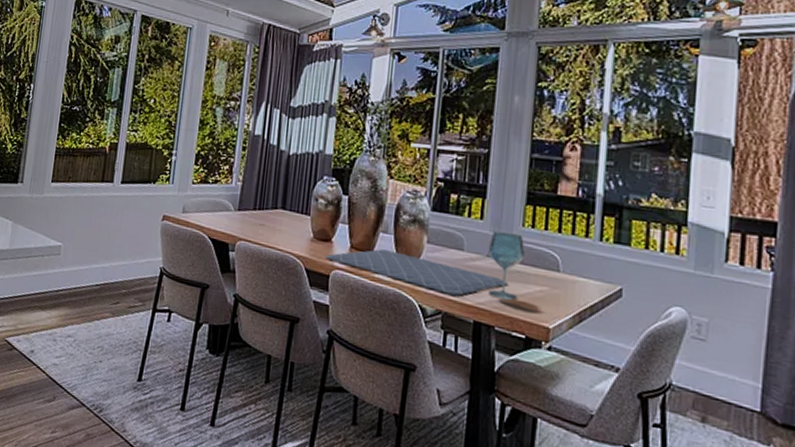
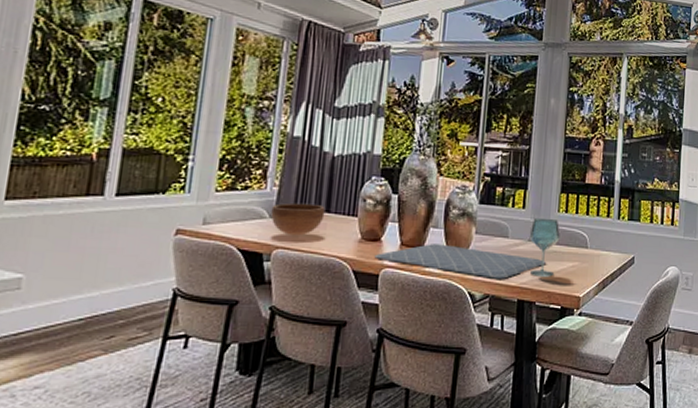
bowl: none [235,198,282,230] -> present [270,202,326,236]

